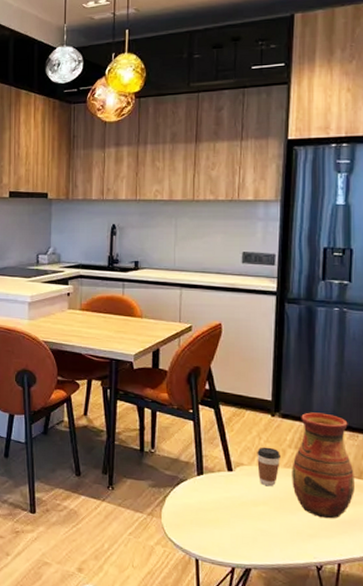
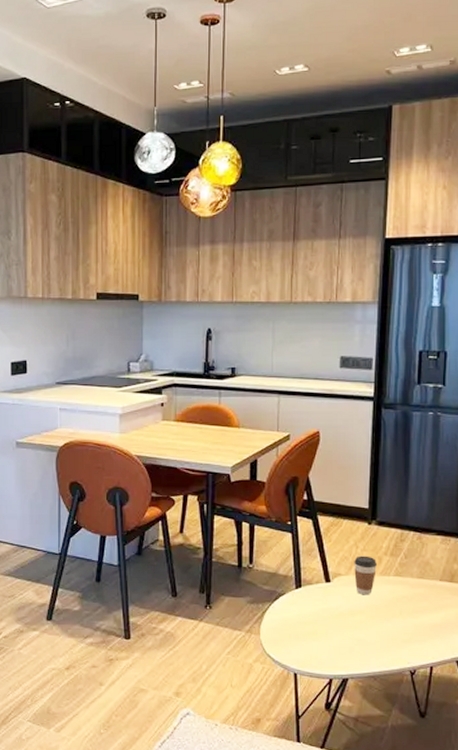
vase: present [292,412,355,519] -> none [387,518,446,624]

